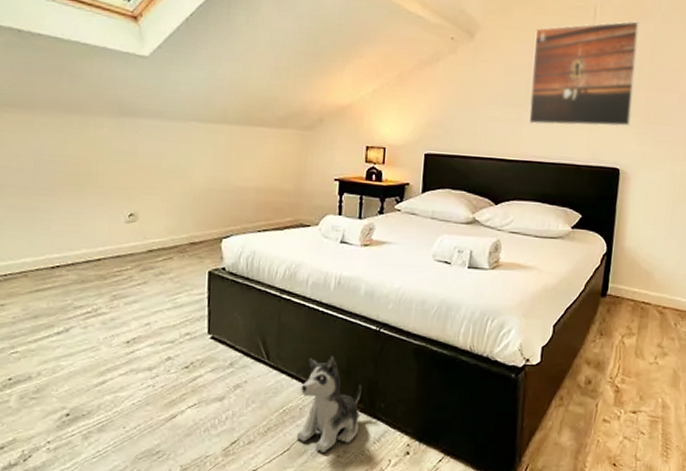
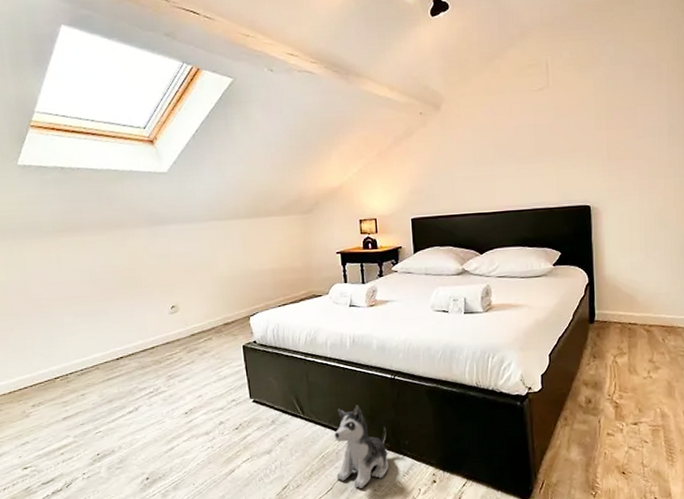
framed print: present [528,21,640,127] -> none [495,69,595,178]

